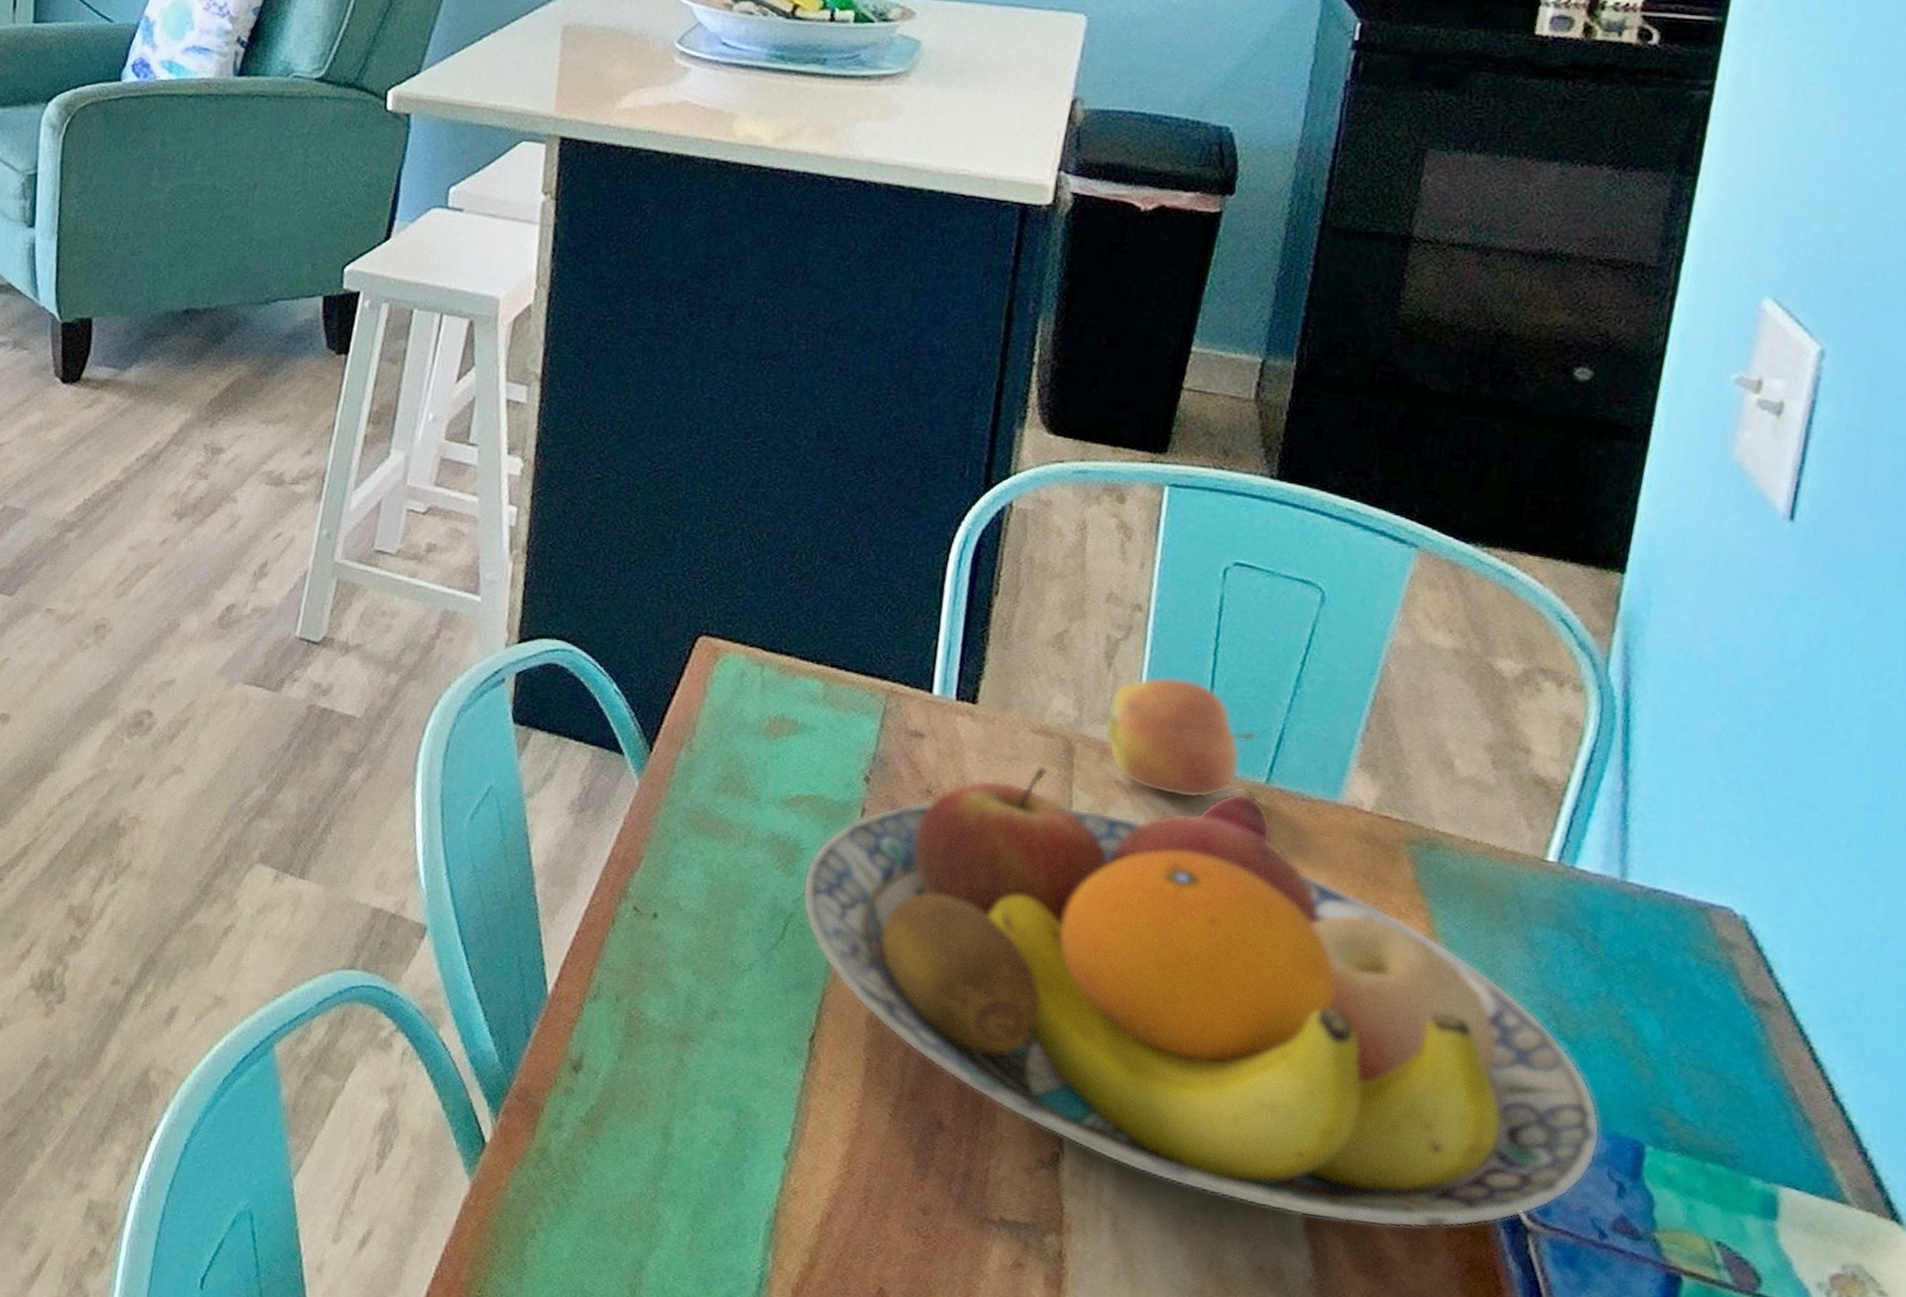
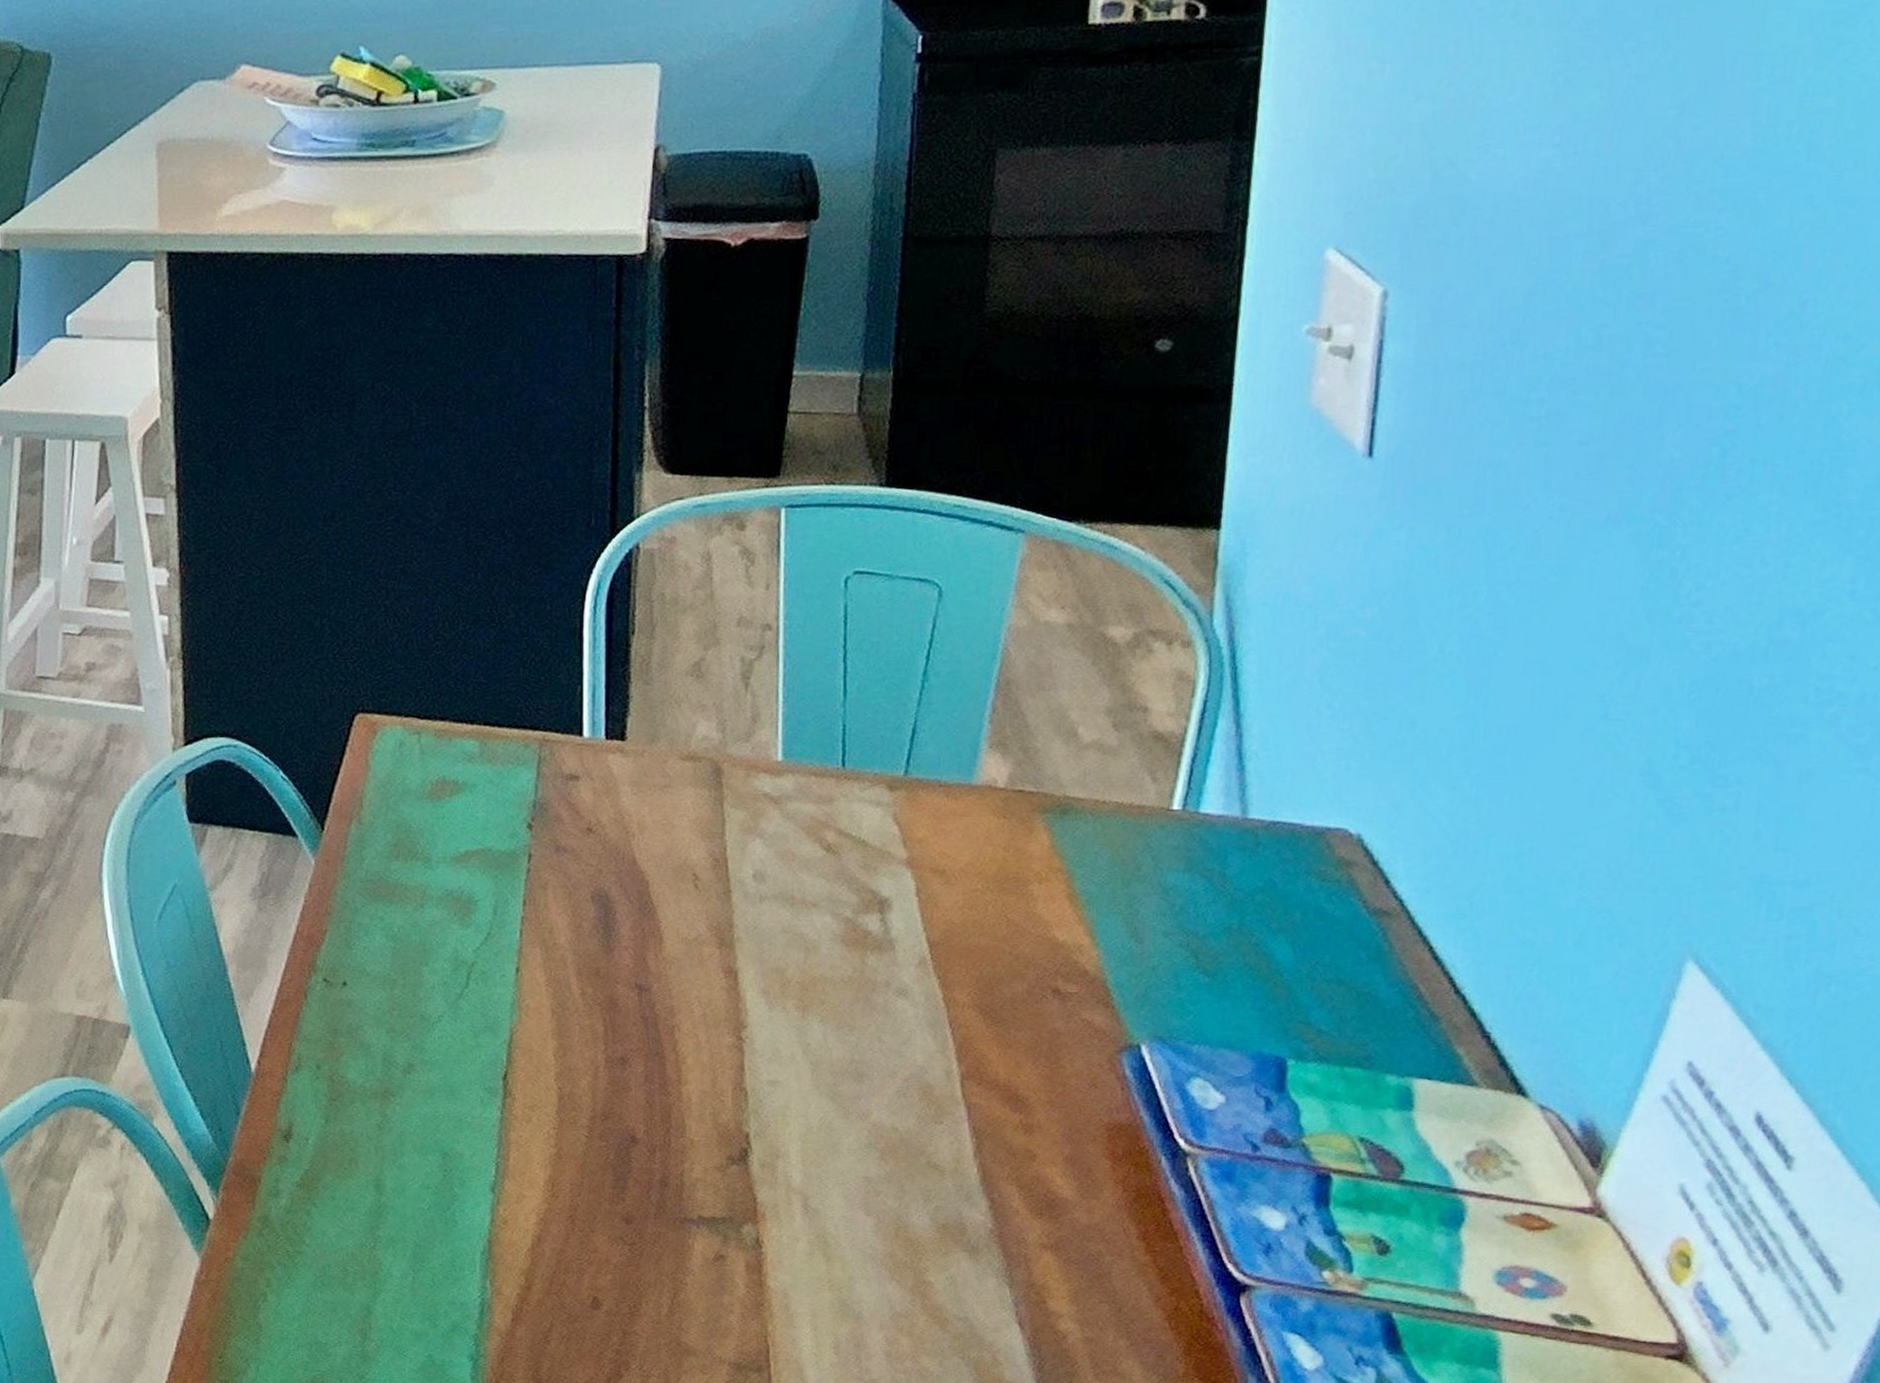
fruit bowl: present [801,766,1601,1228] -> none [480,786,1245,1172]
apple: present [1104,676,1257,799] -> none [748,688,891,800]

